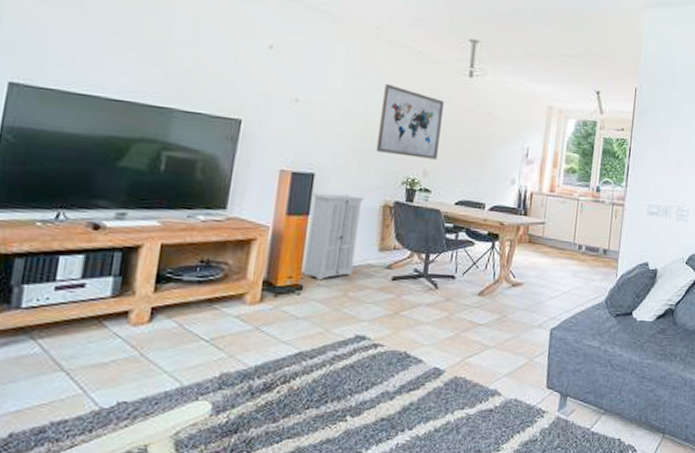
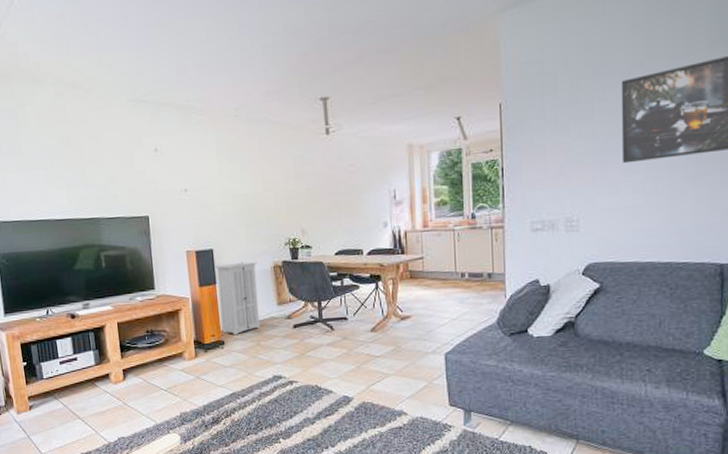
wall art: present [376,83,445,160] -> none [252,158,311,221]

